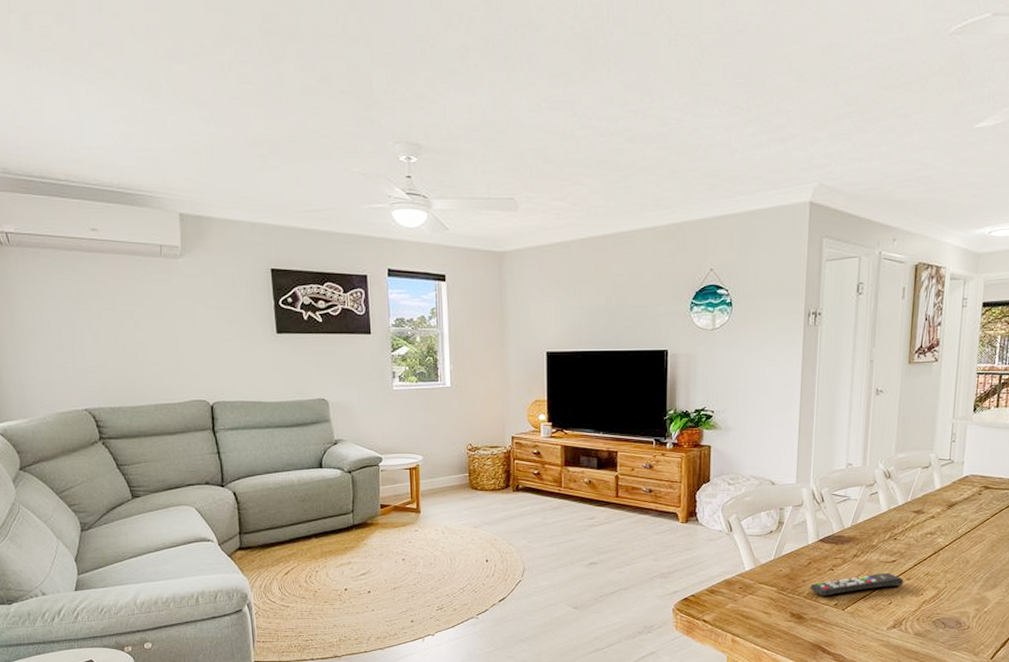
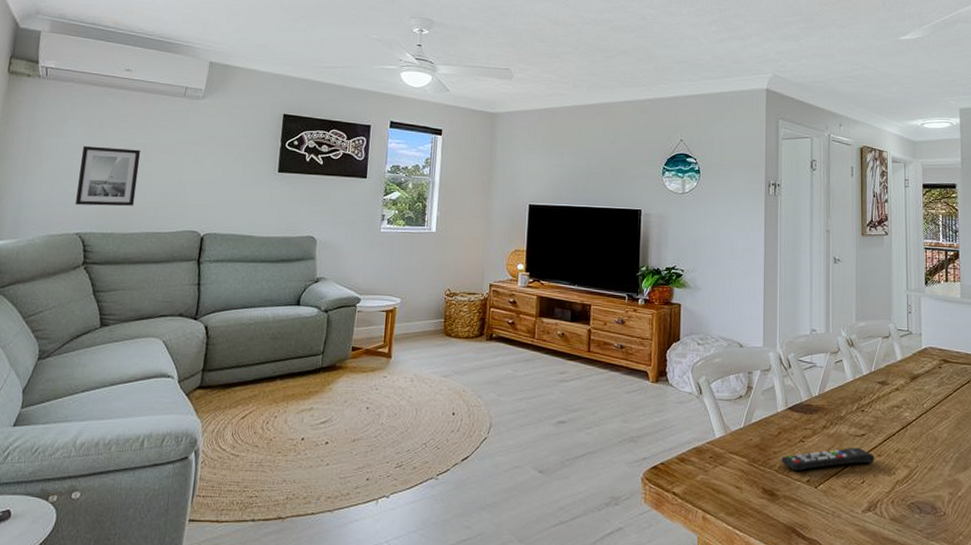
wall art: none [67,317,136,380] -> present [75,145,141,206]

